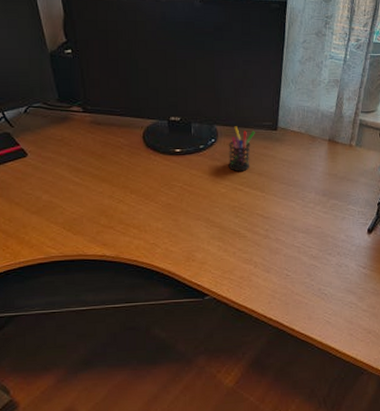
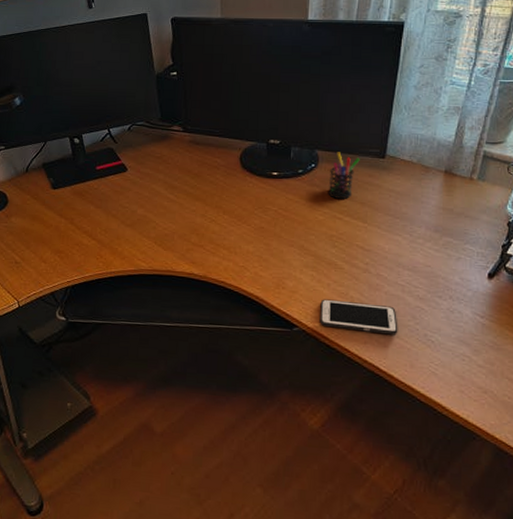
cell phone: none [228,266,297,293] -> present [320,299,398,335]

